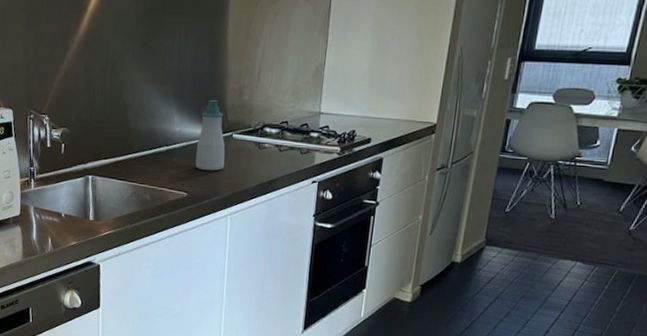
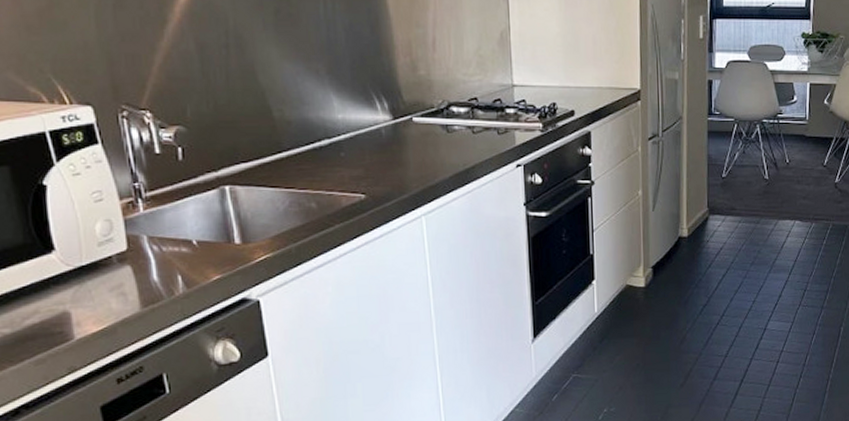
soap bottle: present [195,99,225,171] -> none [368,76,409,165]

